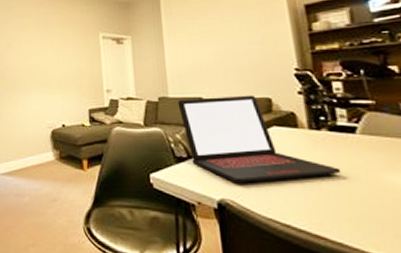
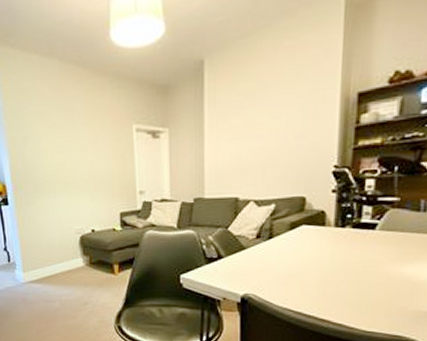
laptop: present [177,95,342,182] -> none [213,194,355,278]

